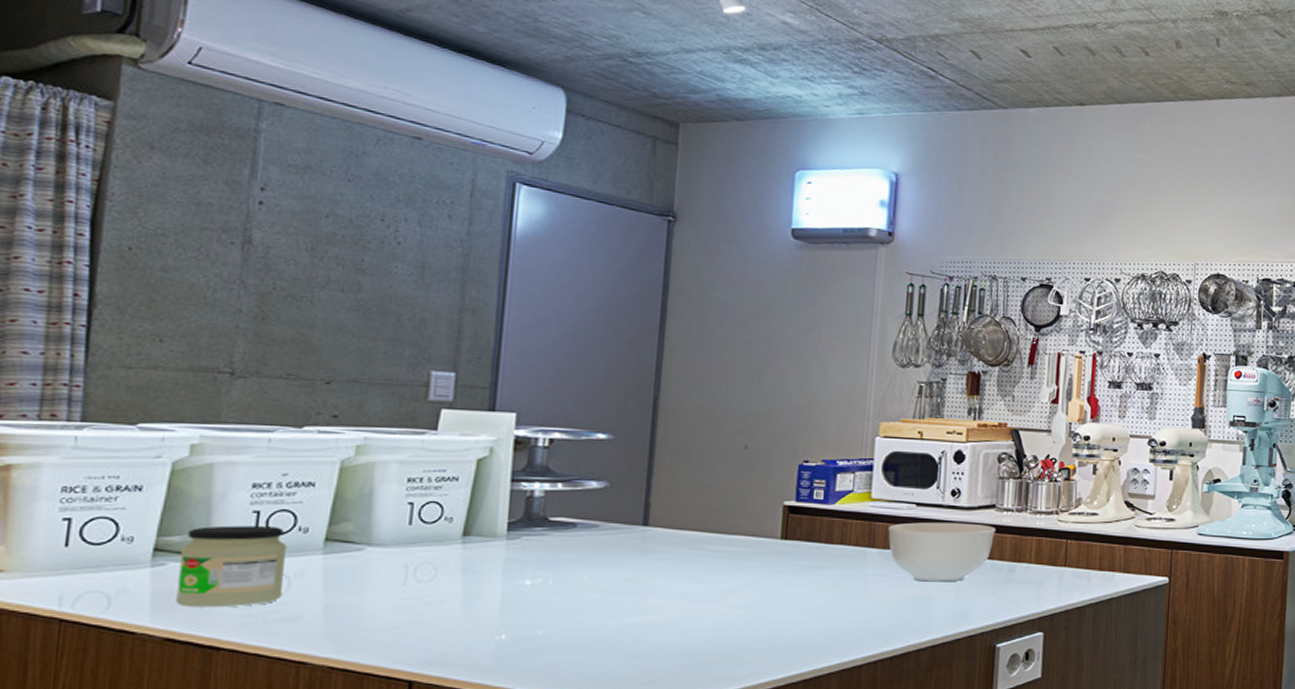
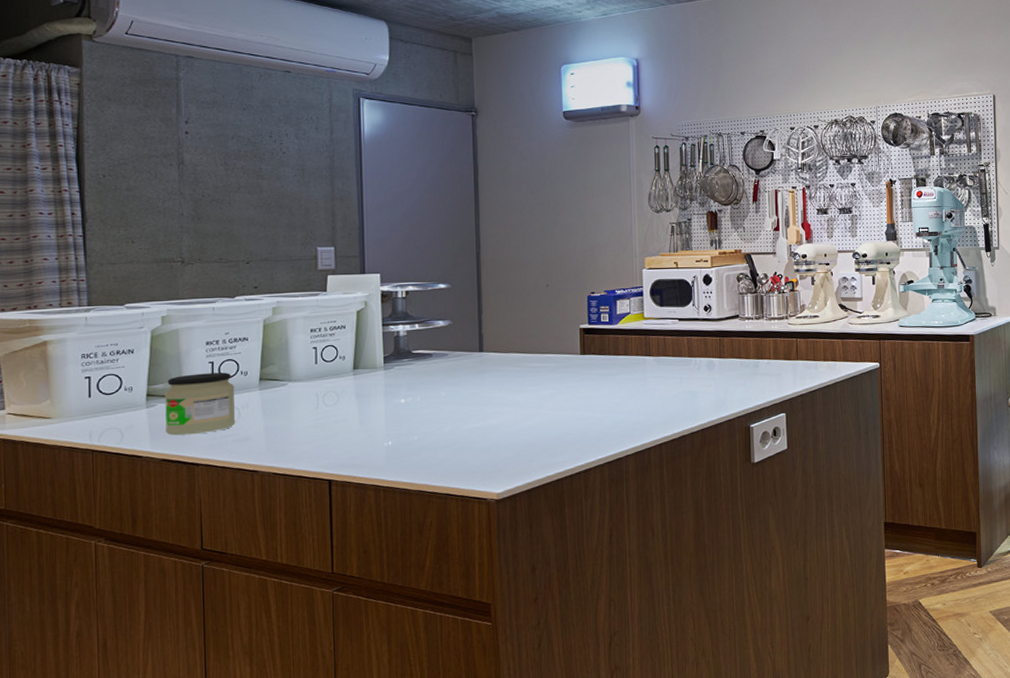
bowl: present [888,522,996,582] -> none [659,331,741,380]

